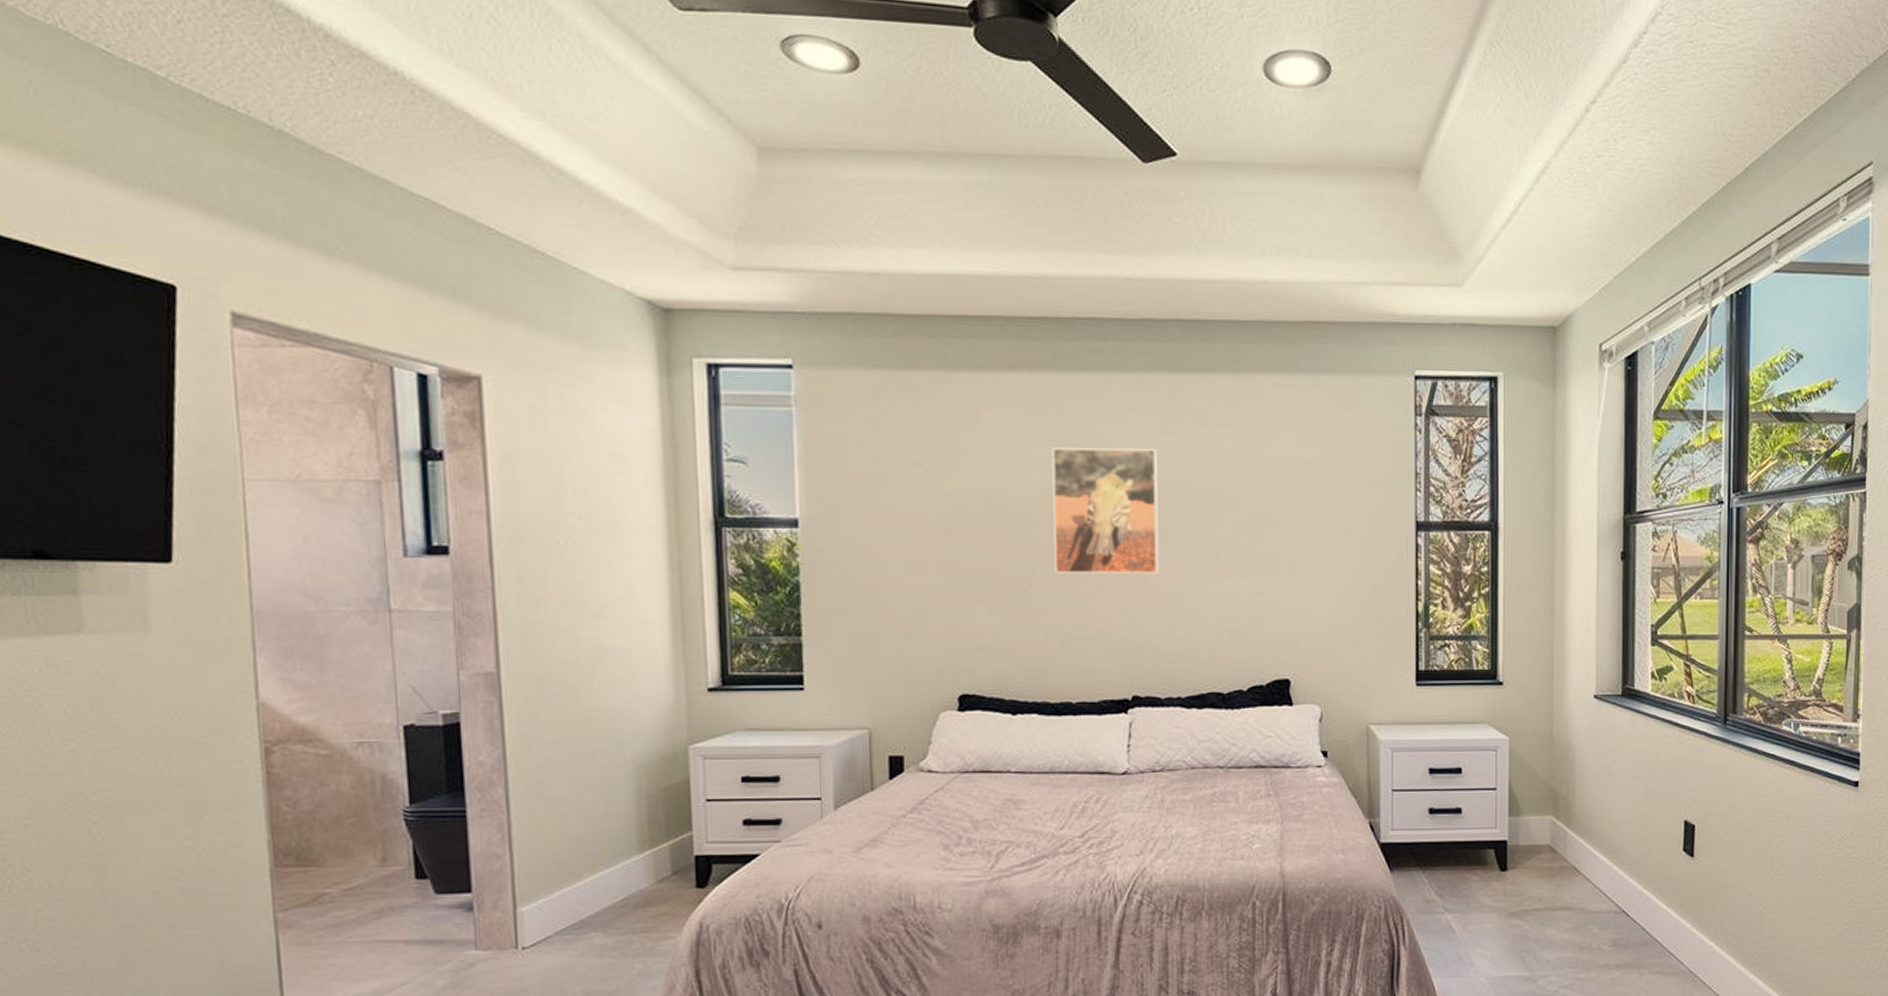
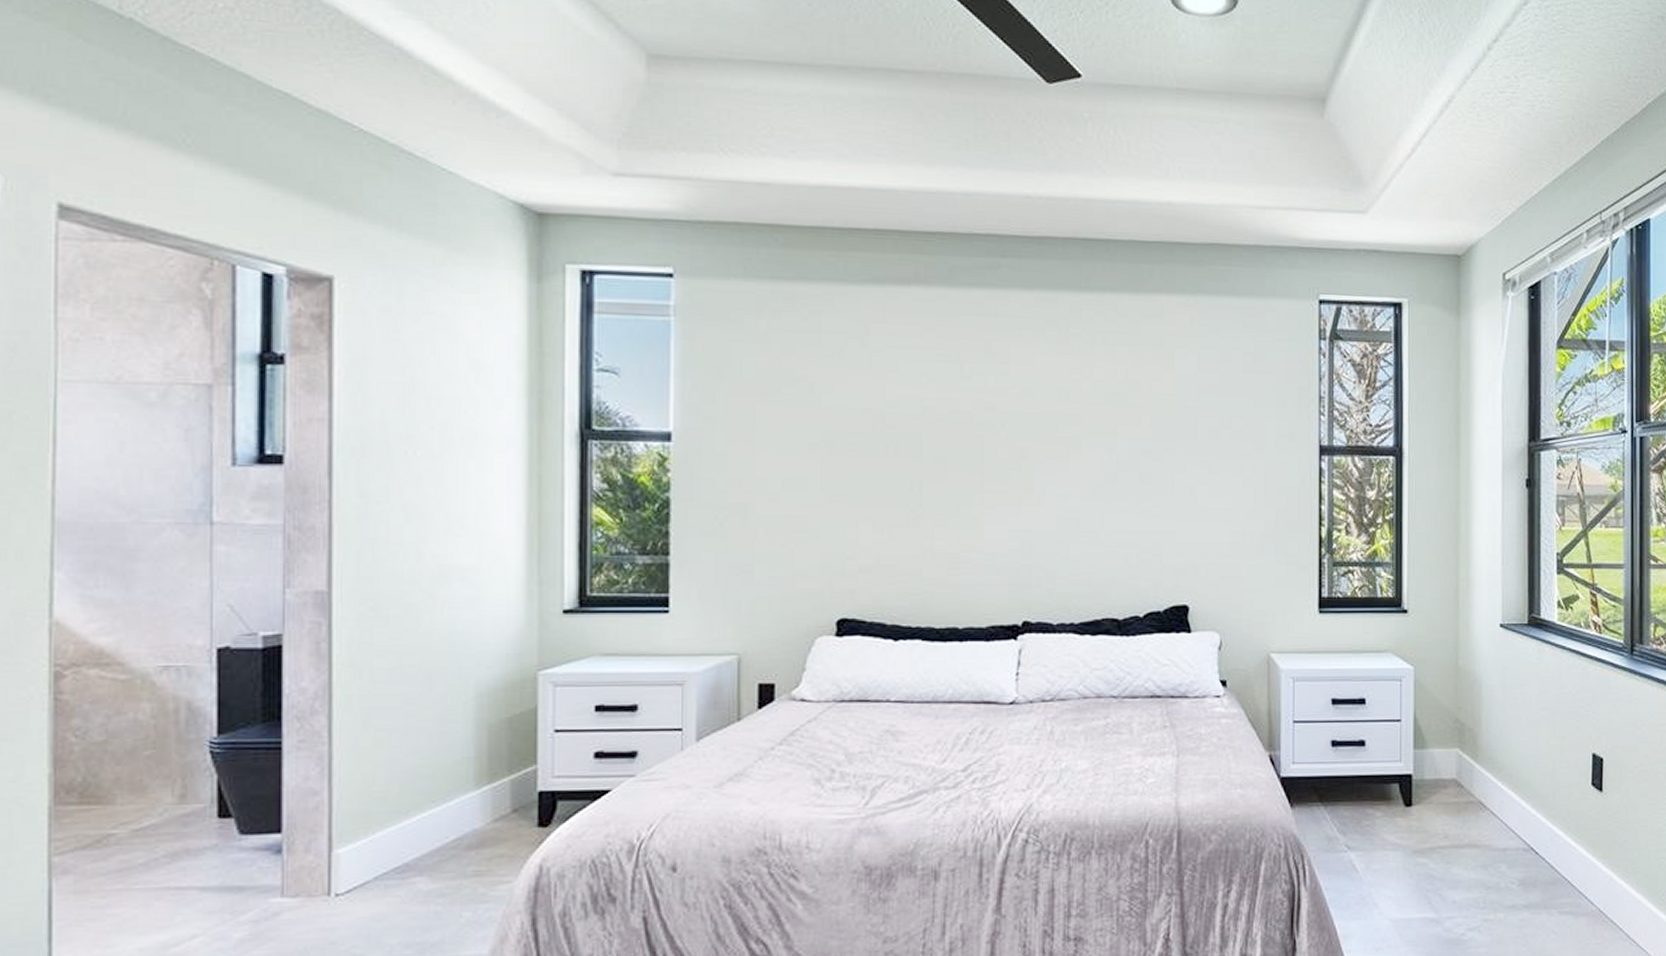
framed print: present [1052,448,1159,575] -> none [944,364,1055,496]

